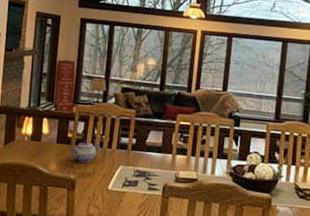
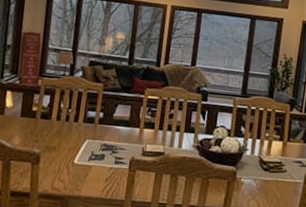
teapot: present [70,140,101,163] -> none [35,113,67,137]

